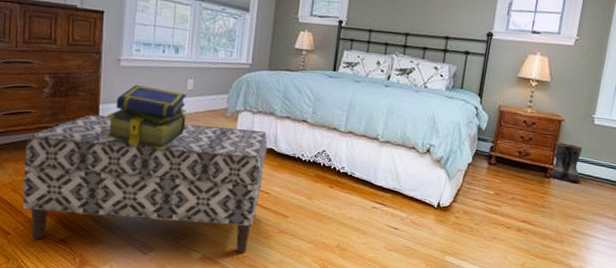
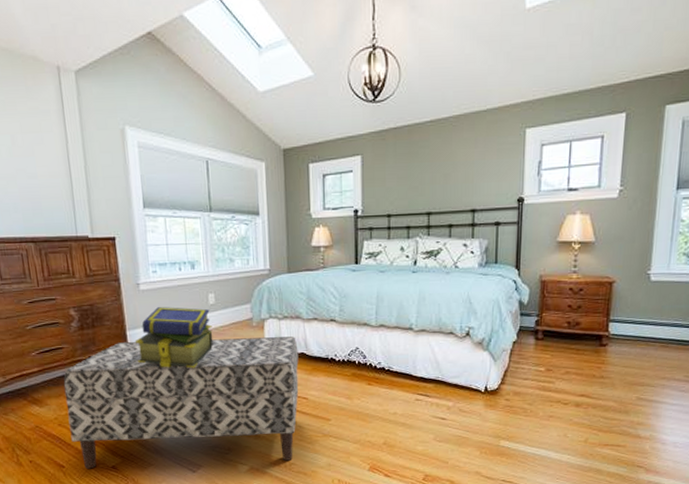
boots: present [549,142,583,183] -> none [605,306,641,348]

